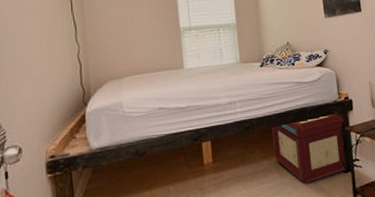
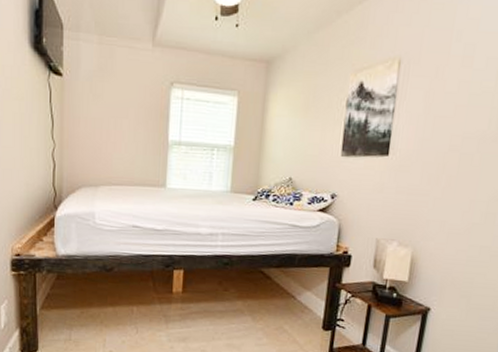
storage box: present [272,111,347,184] -> none [250,265,337,333]

